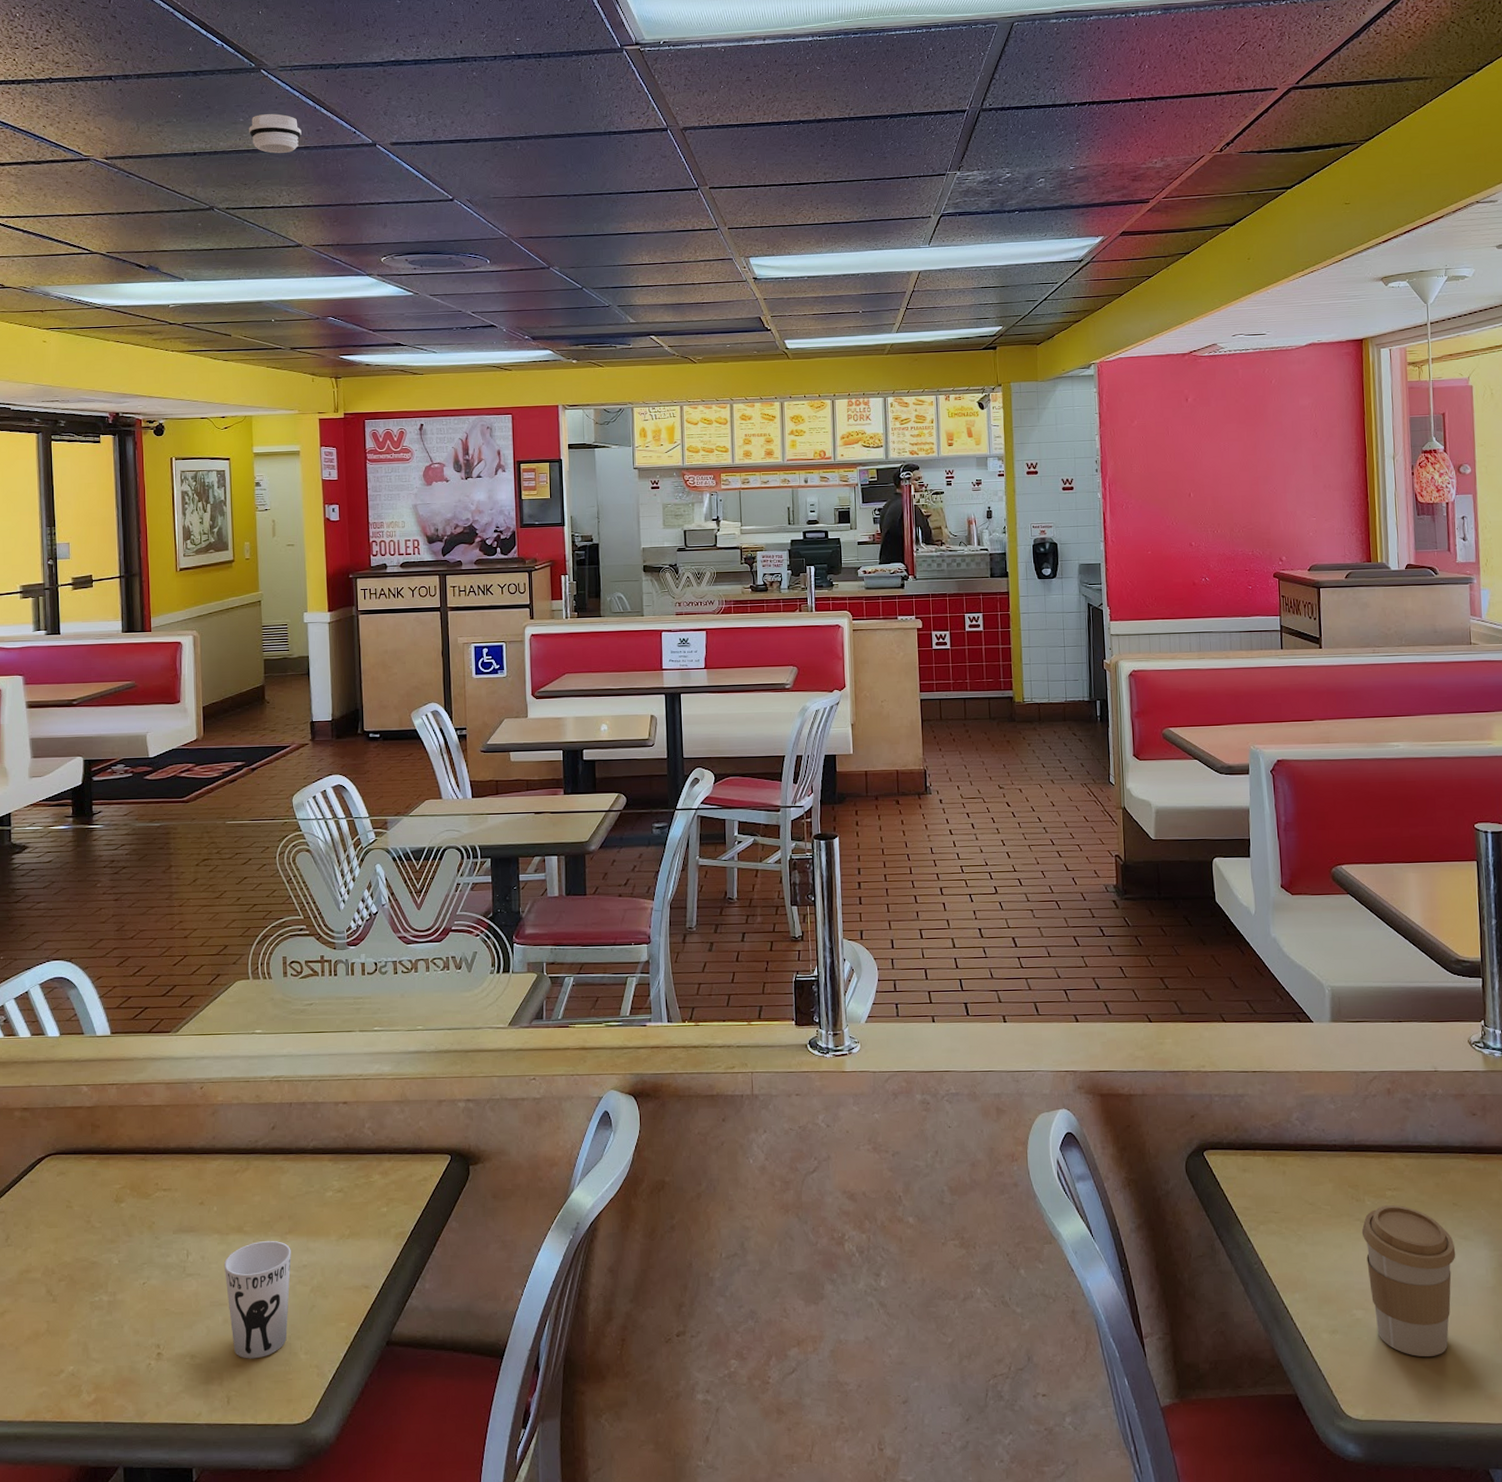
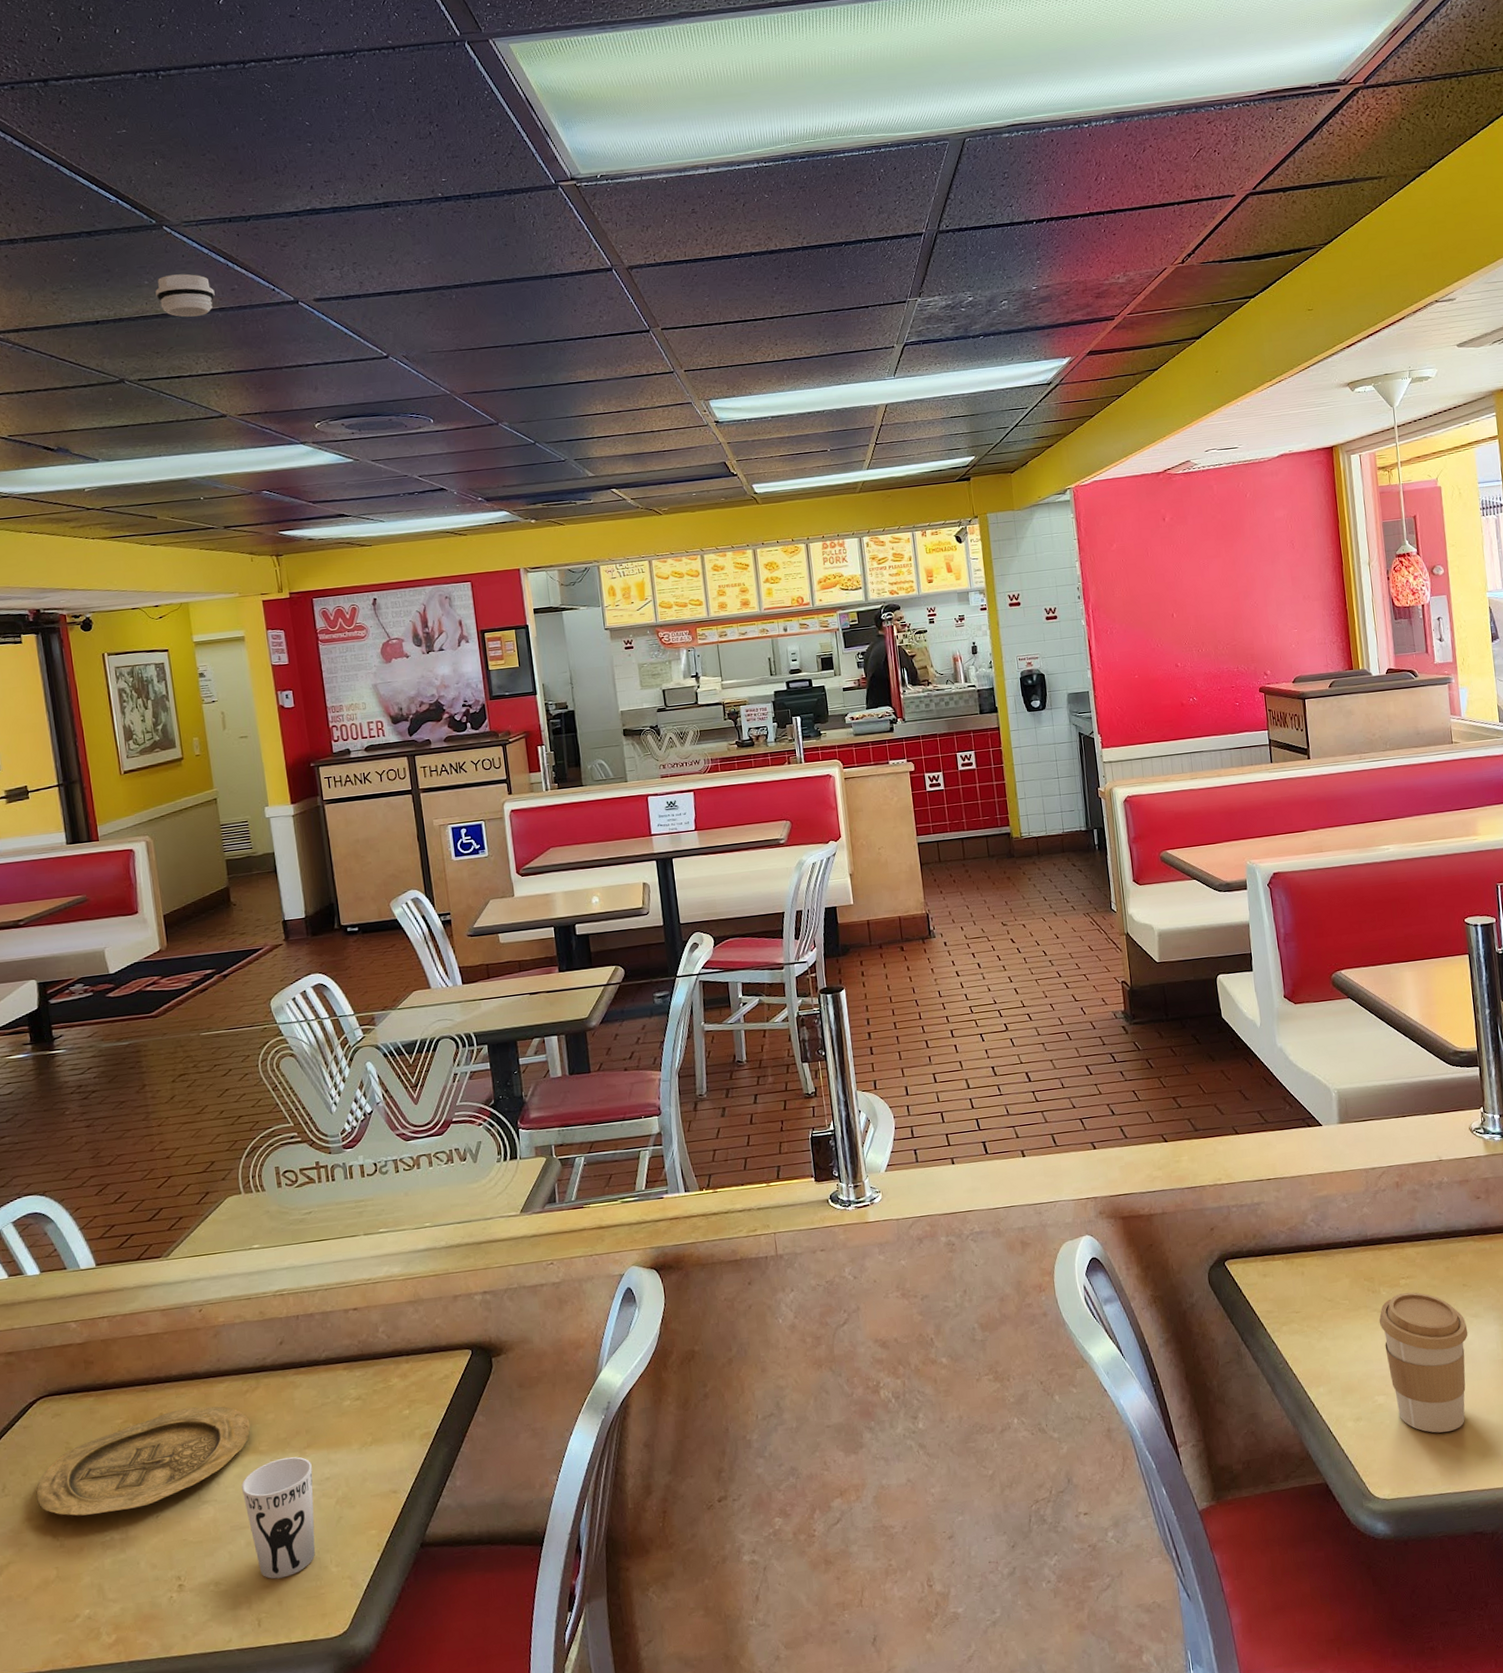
plate: none [36,1181,238,1274] -> present [36,1406,251,1516]

